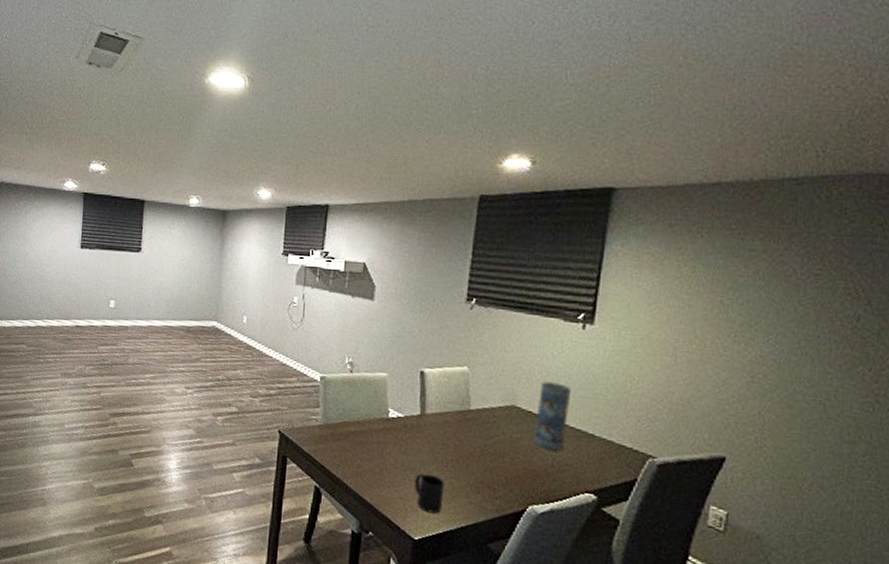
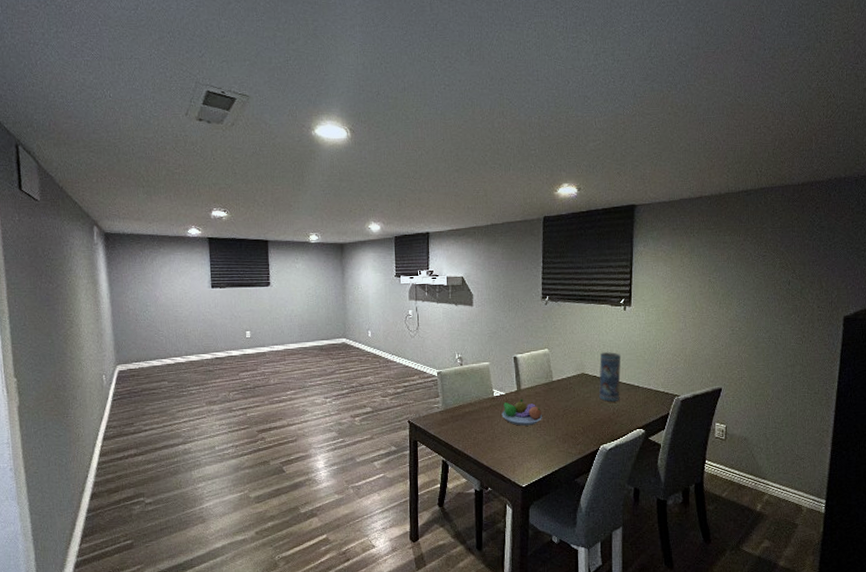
fruit bowl: none [396,425,451,463] -> present [501,398,542,426]
mug: present [414,473,445,514] -> none [518,435,541,465]

